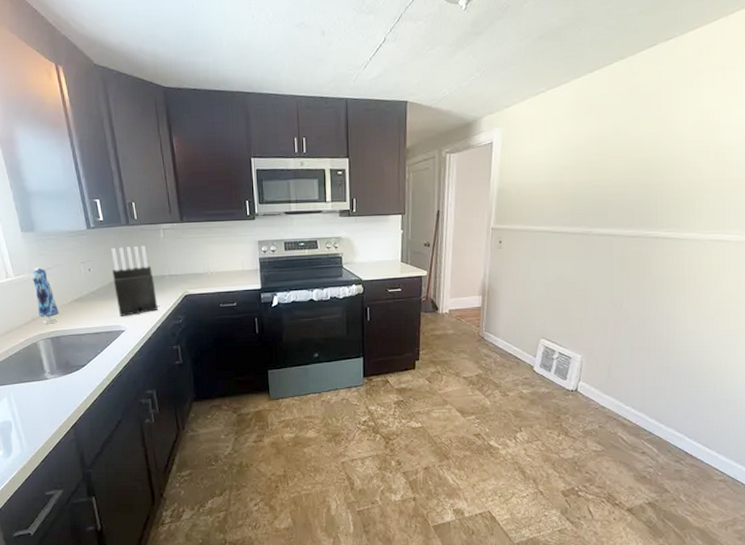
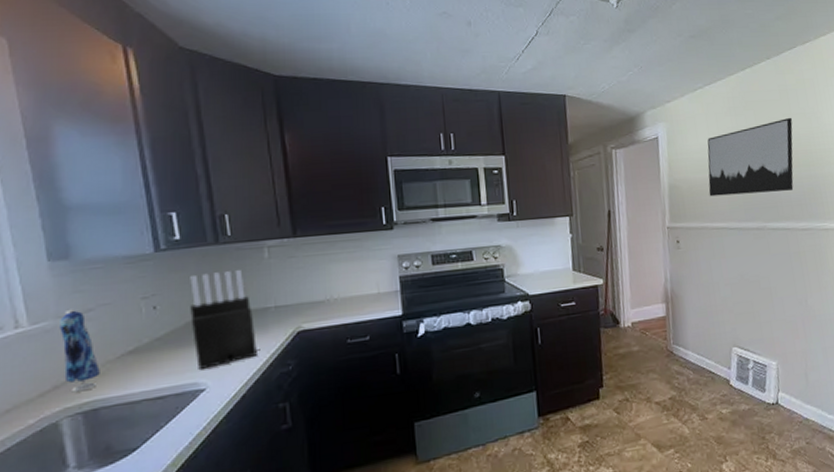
wall art: none [537,123,639,201] -> present [707,118,794,197]

